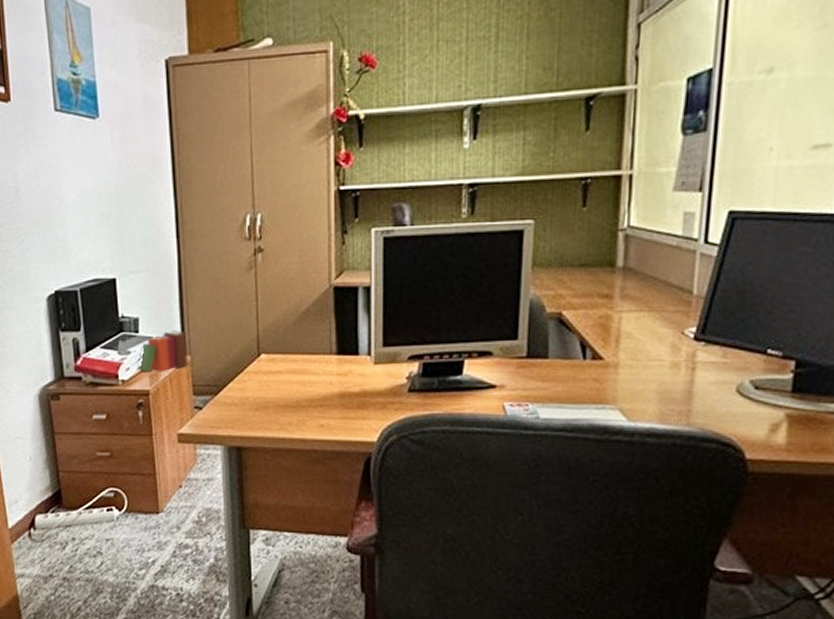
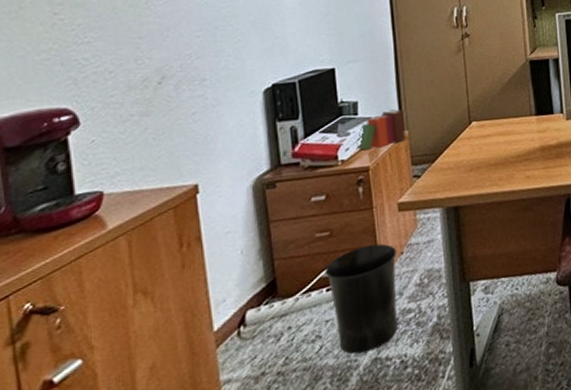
waste bin: none [105,472,176,577] -> present [325,243,398,354]

